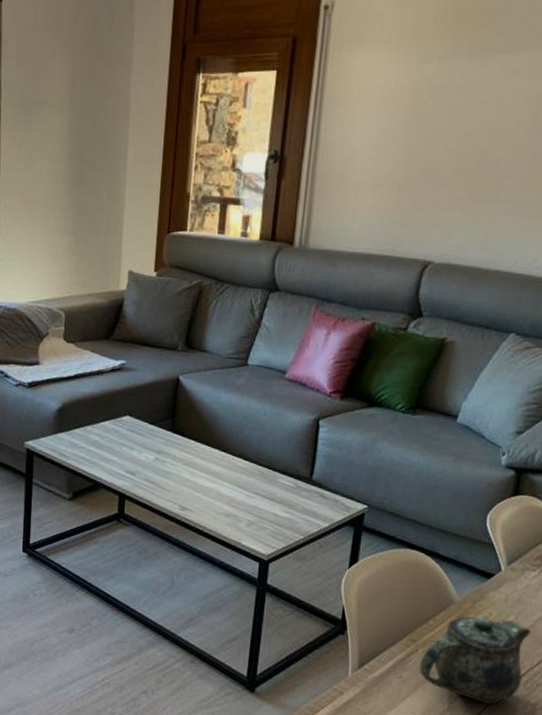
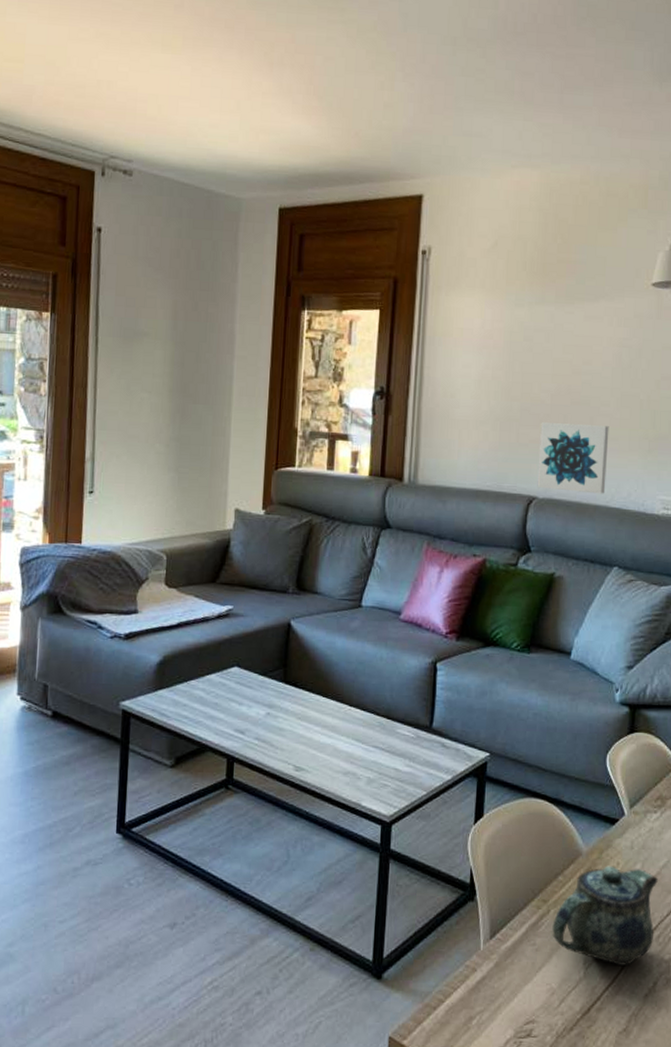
wall art: none [434,185,518,260] -> present [537,422,609,494]

